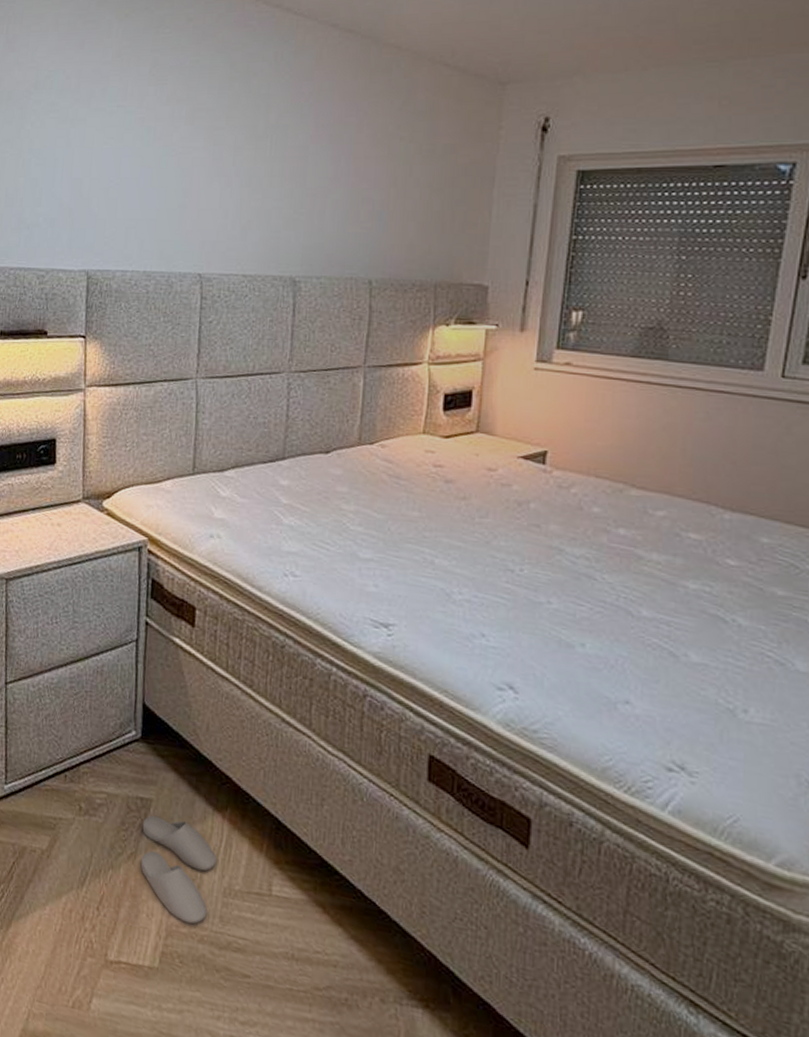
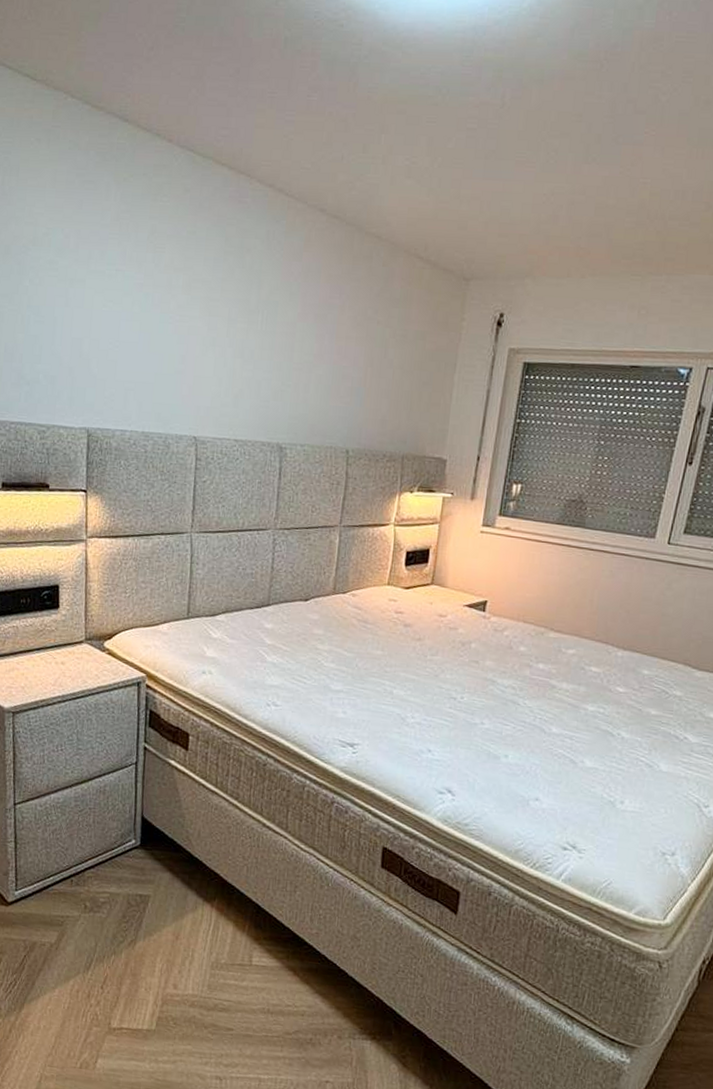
slippers: present [140,815,217,925] -> none [139,908,206,994]

